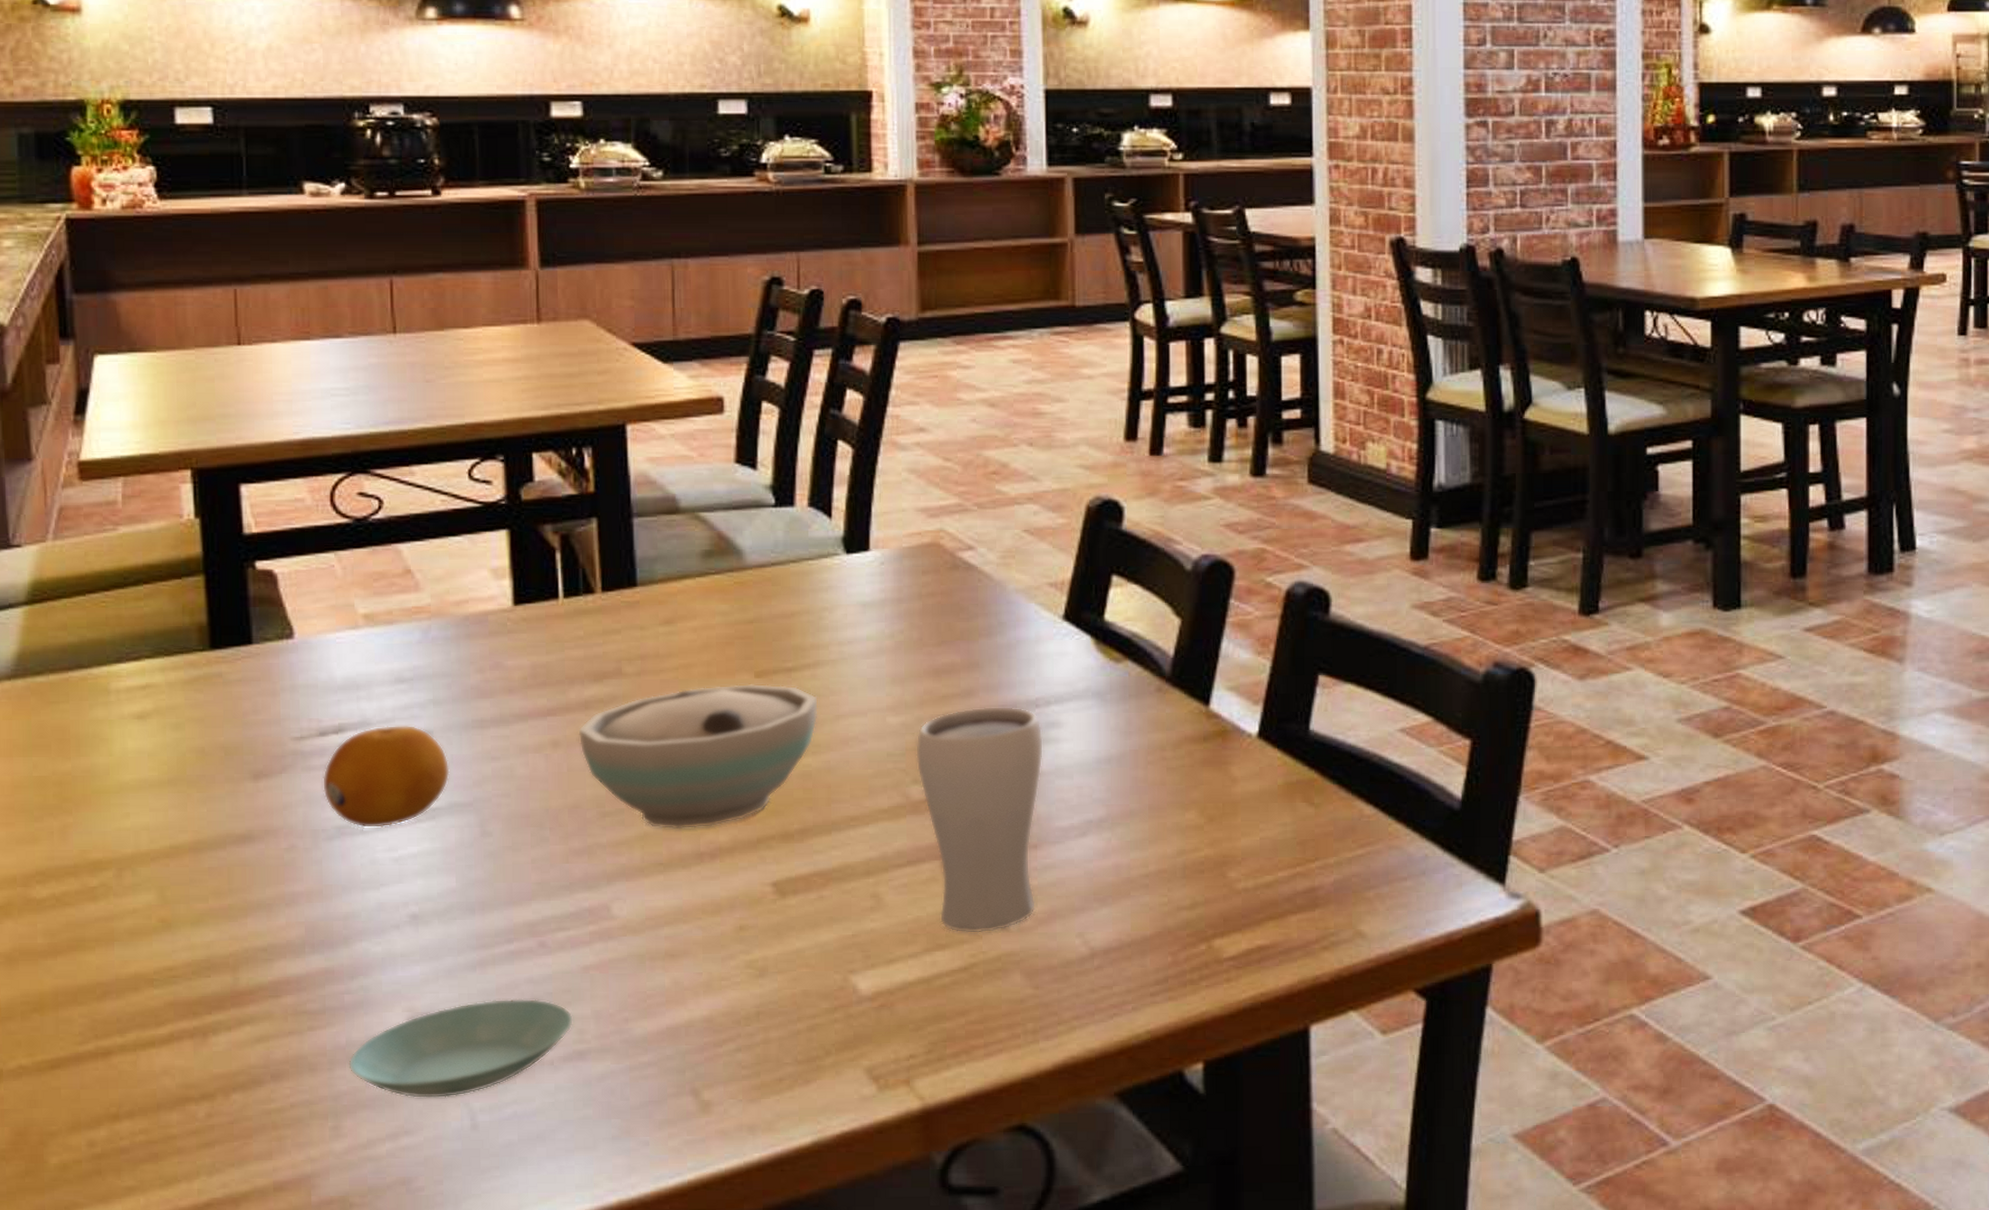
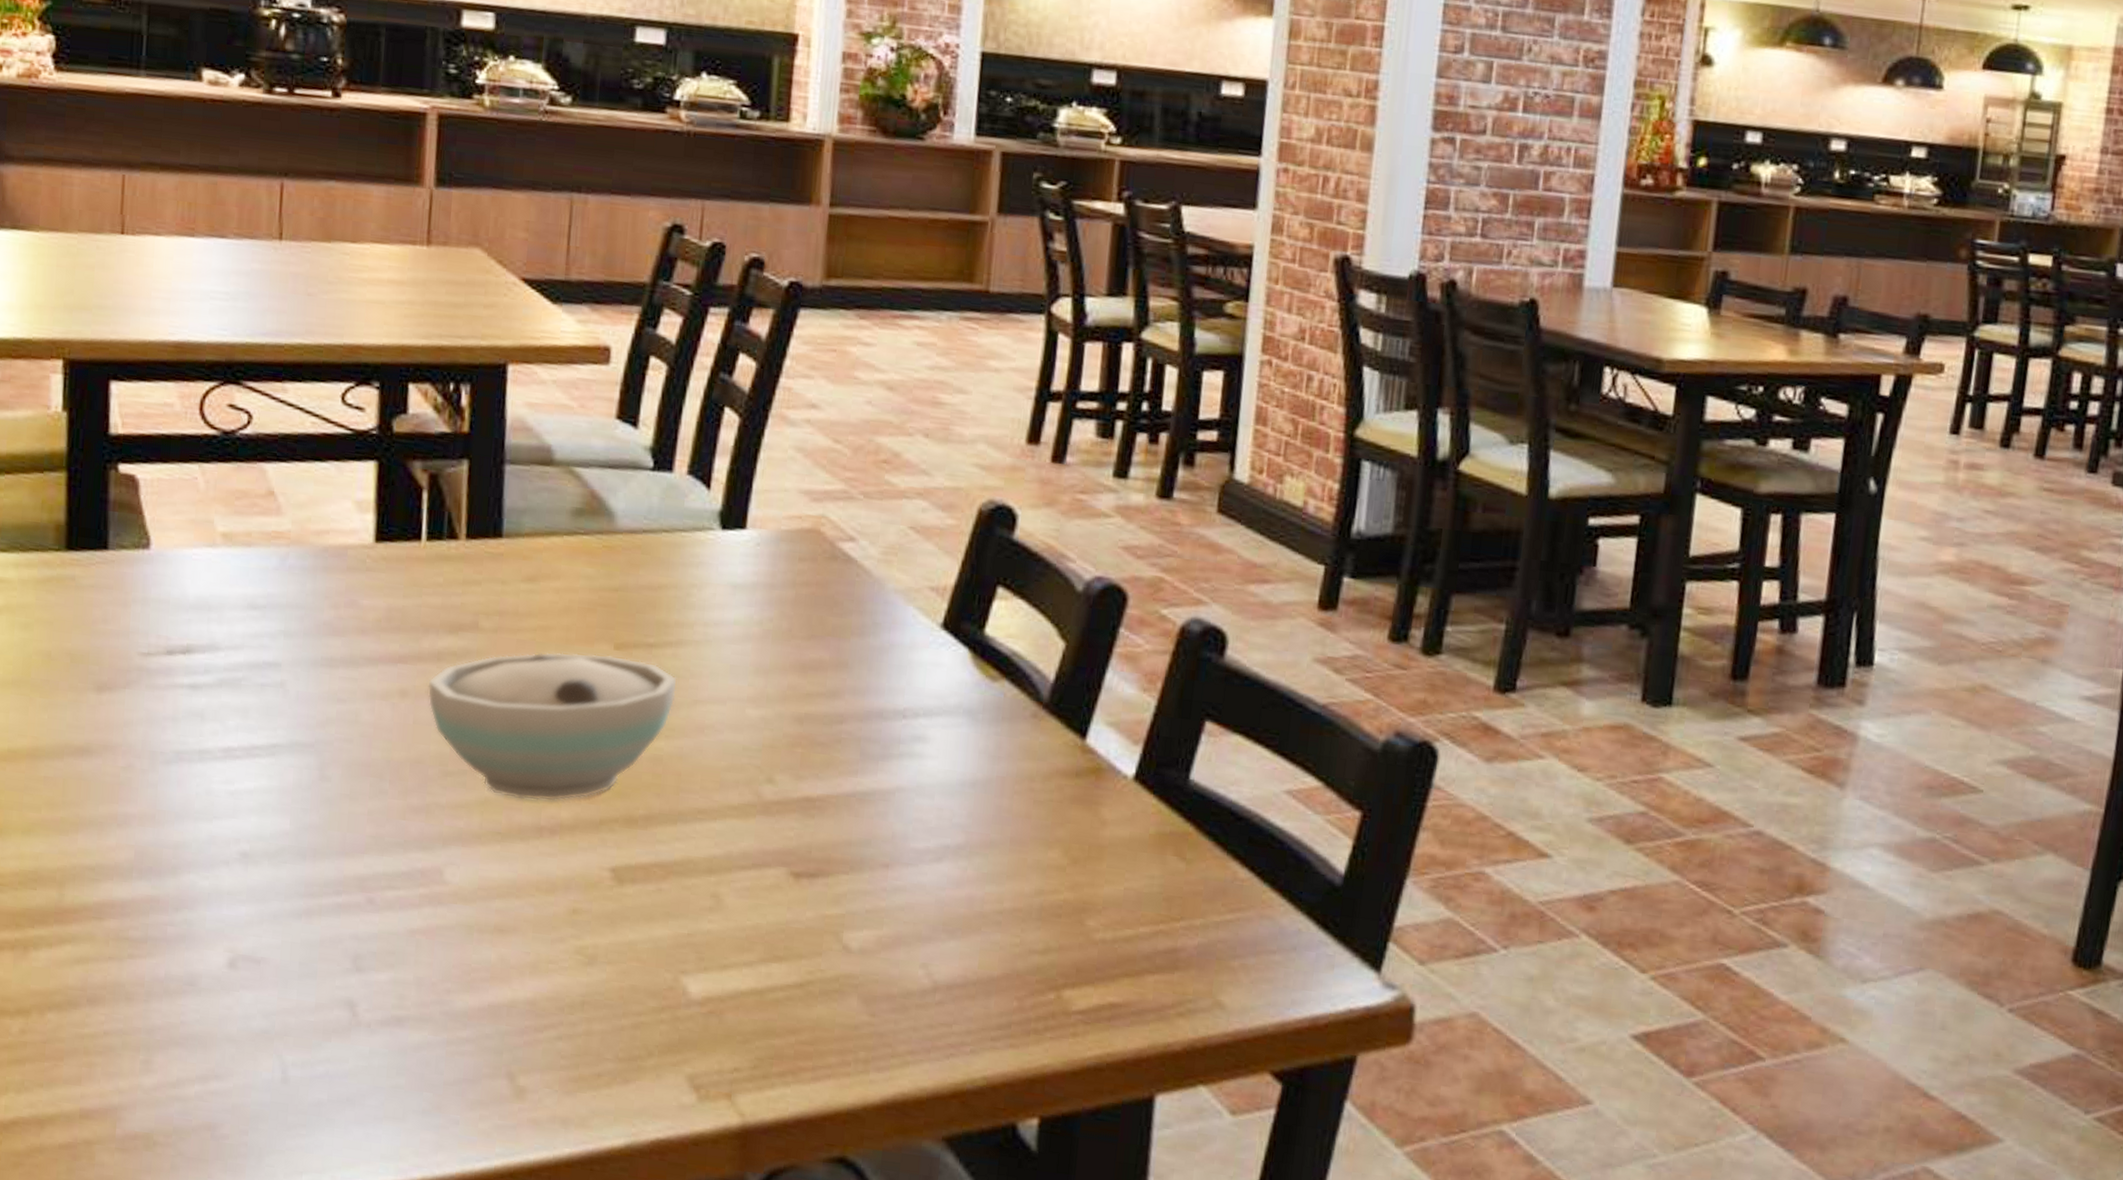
fruit: present [322,725,450,829] -> none [164,651,295,758]
saucer: present [348,998,574,1099] -> none [165,951,396,1047]
drinking glass: present [916,706,1044,933] -> none [772,710,908,951]

